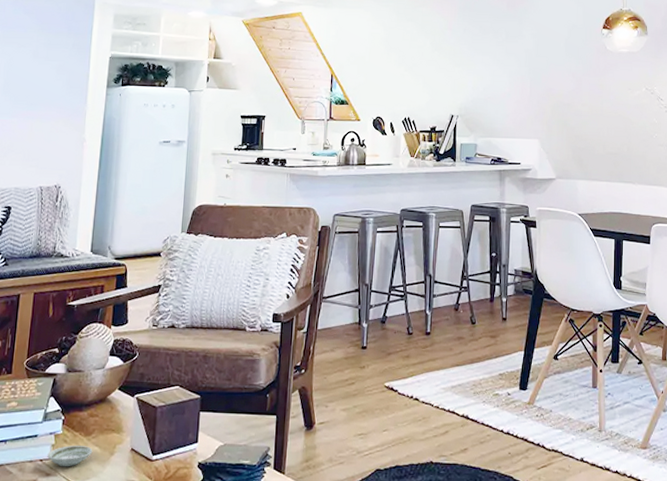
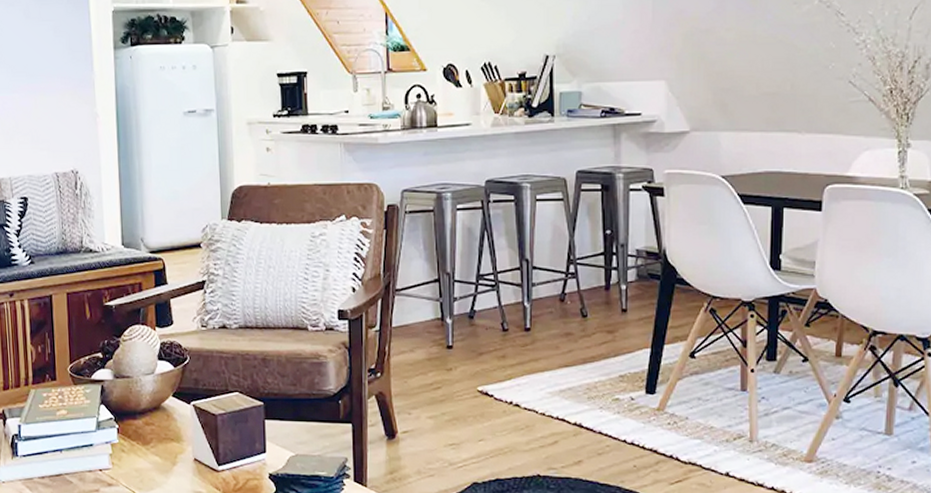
saucer: present [47,446,93,467] -> none [106,455,154,477]

